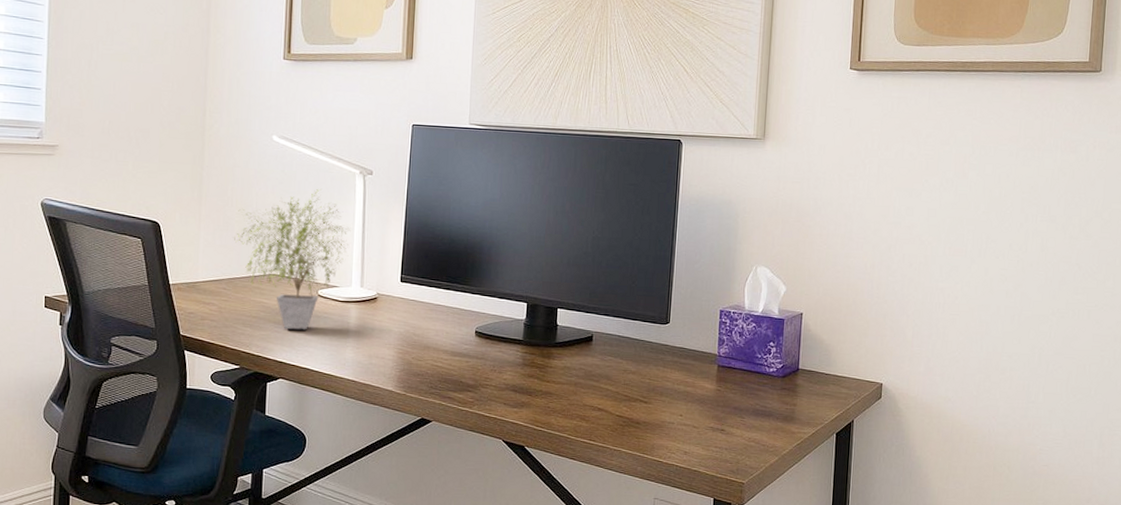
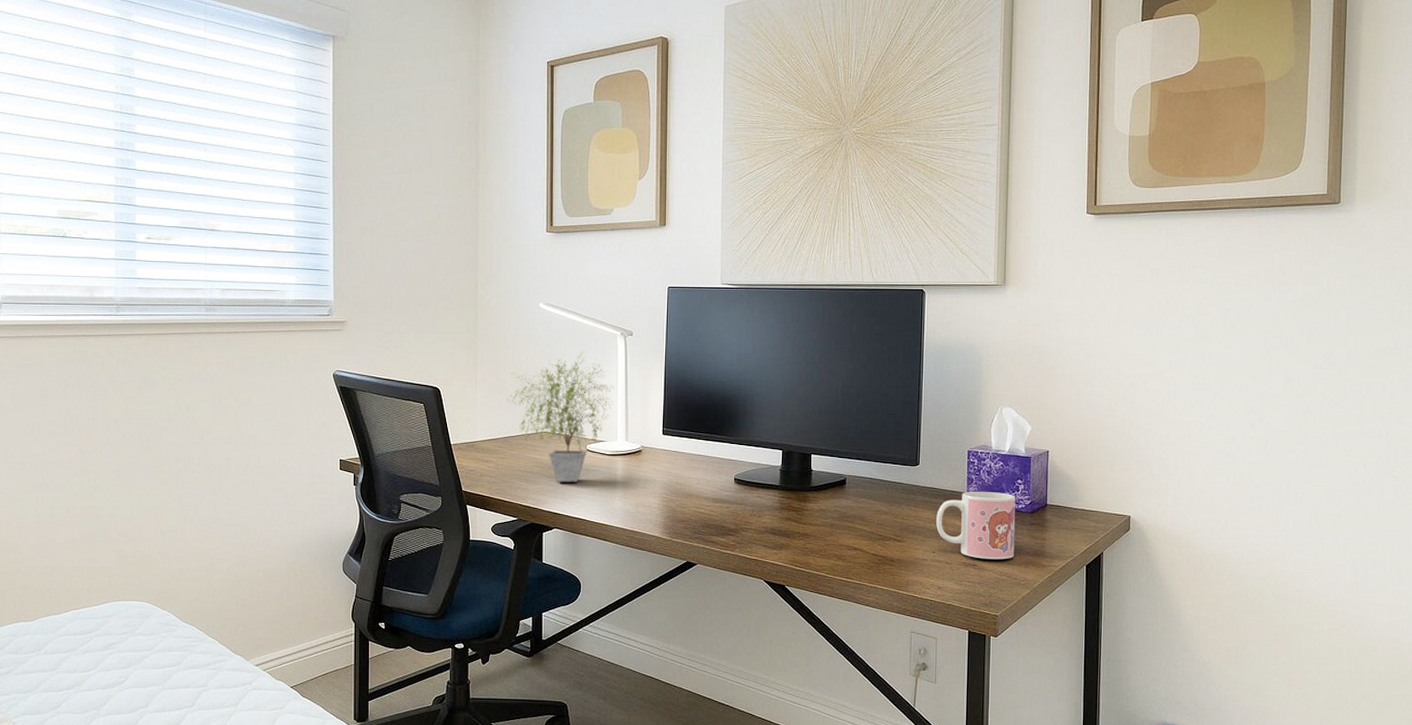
mug: none [685,352,767,425] -> present [936,491,1016,560]

